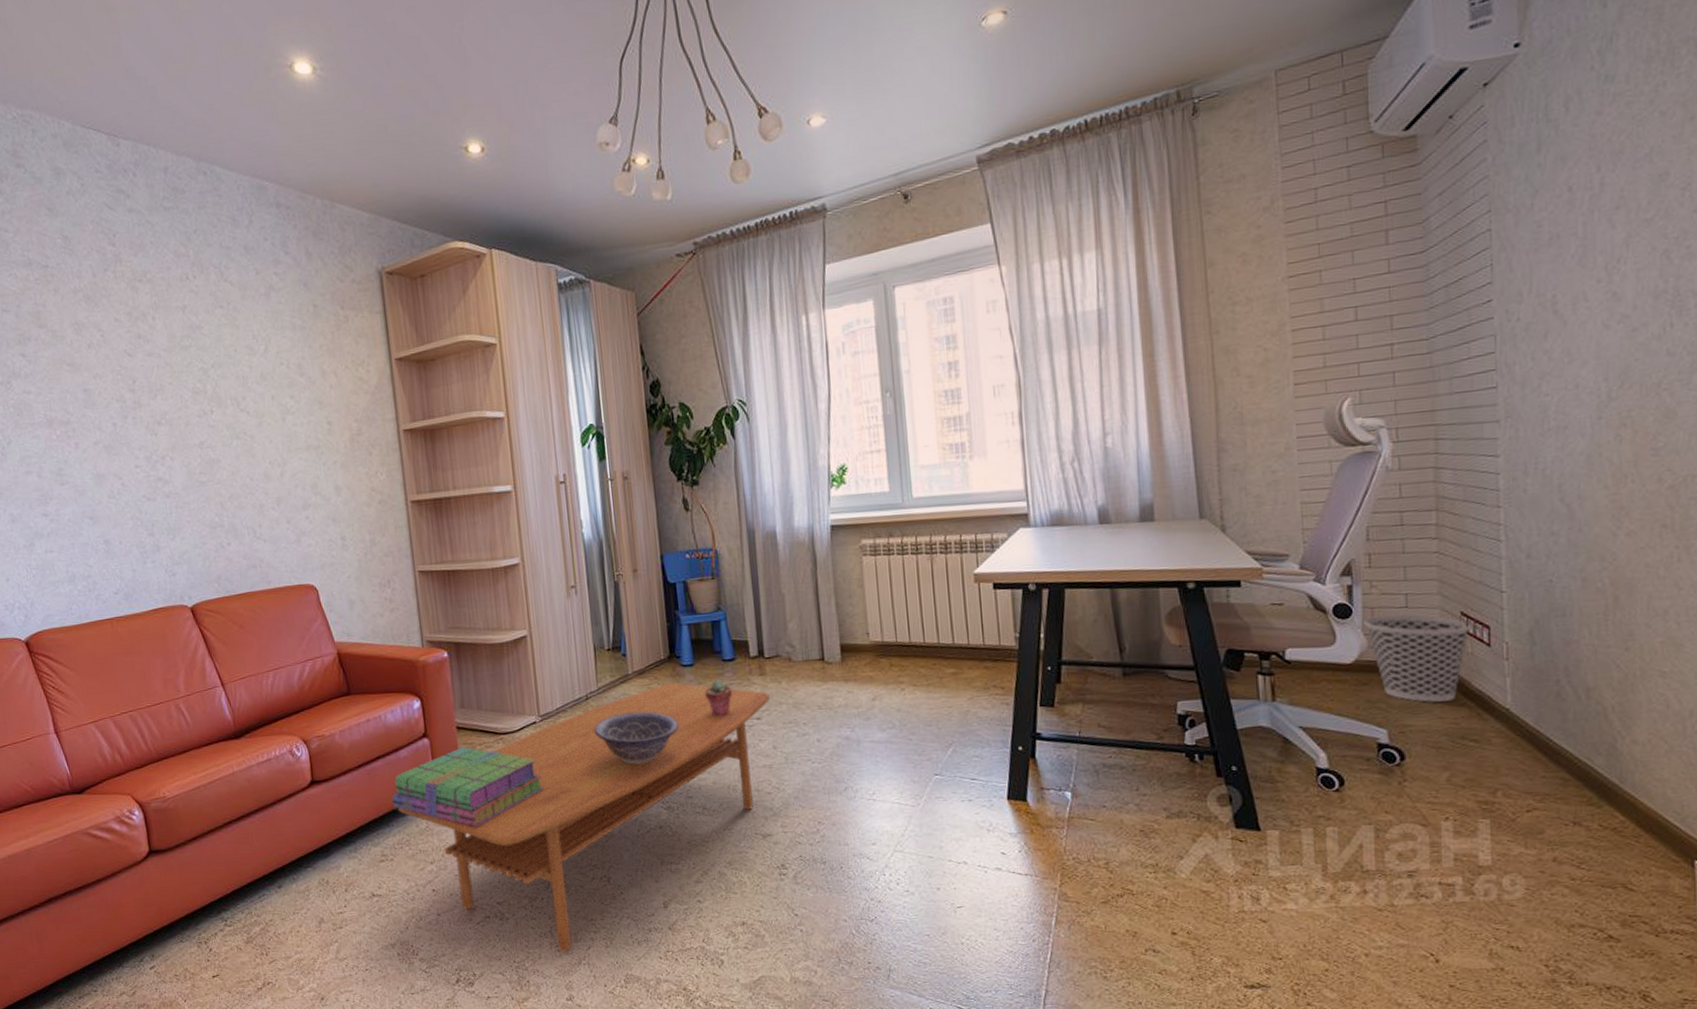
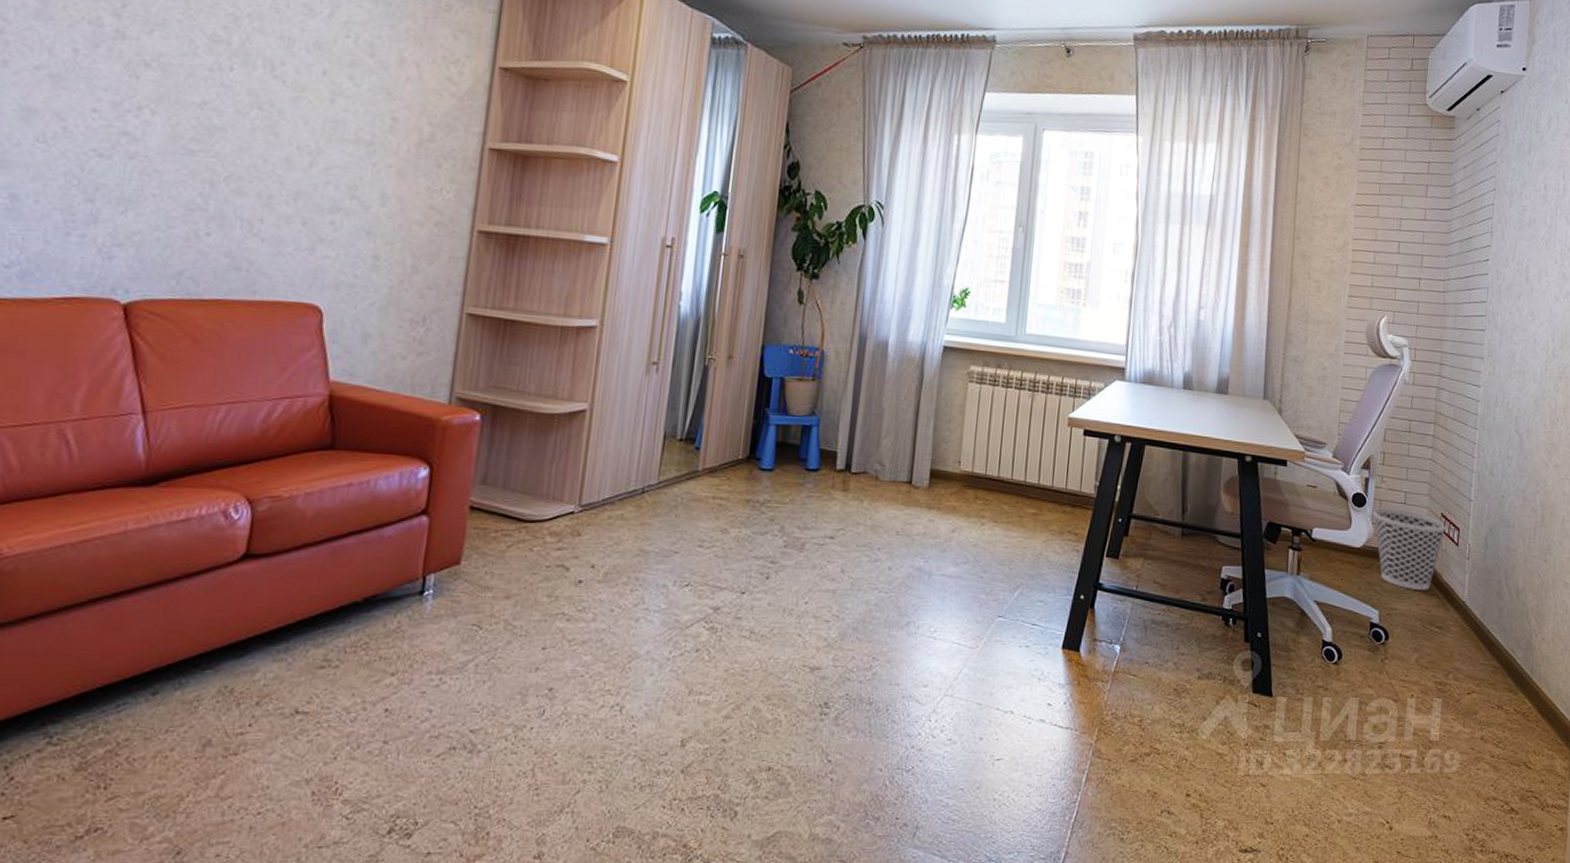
stack of books: present [392,746,544,827] -> none [357,531,567,632]
coffee table: present [398,683,770,953] -> none [363,487,848,797]
decorative bowl: present [594,711,680,765] -> none [642,514,744,576]
potted succulent: present [705,679,733,717] -> none [779,489,810,531]

